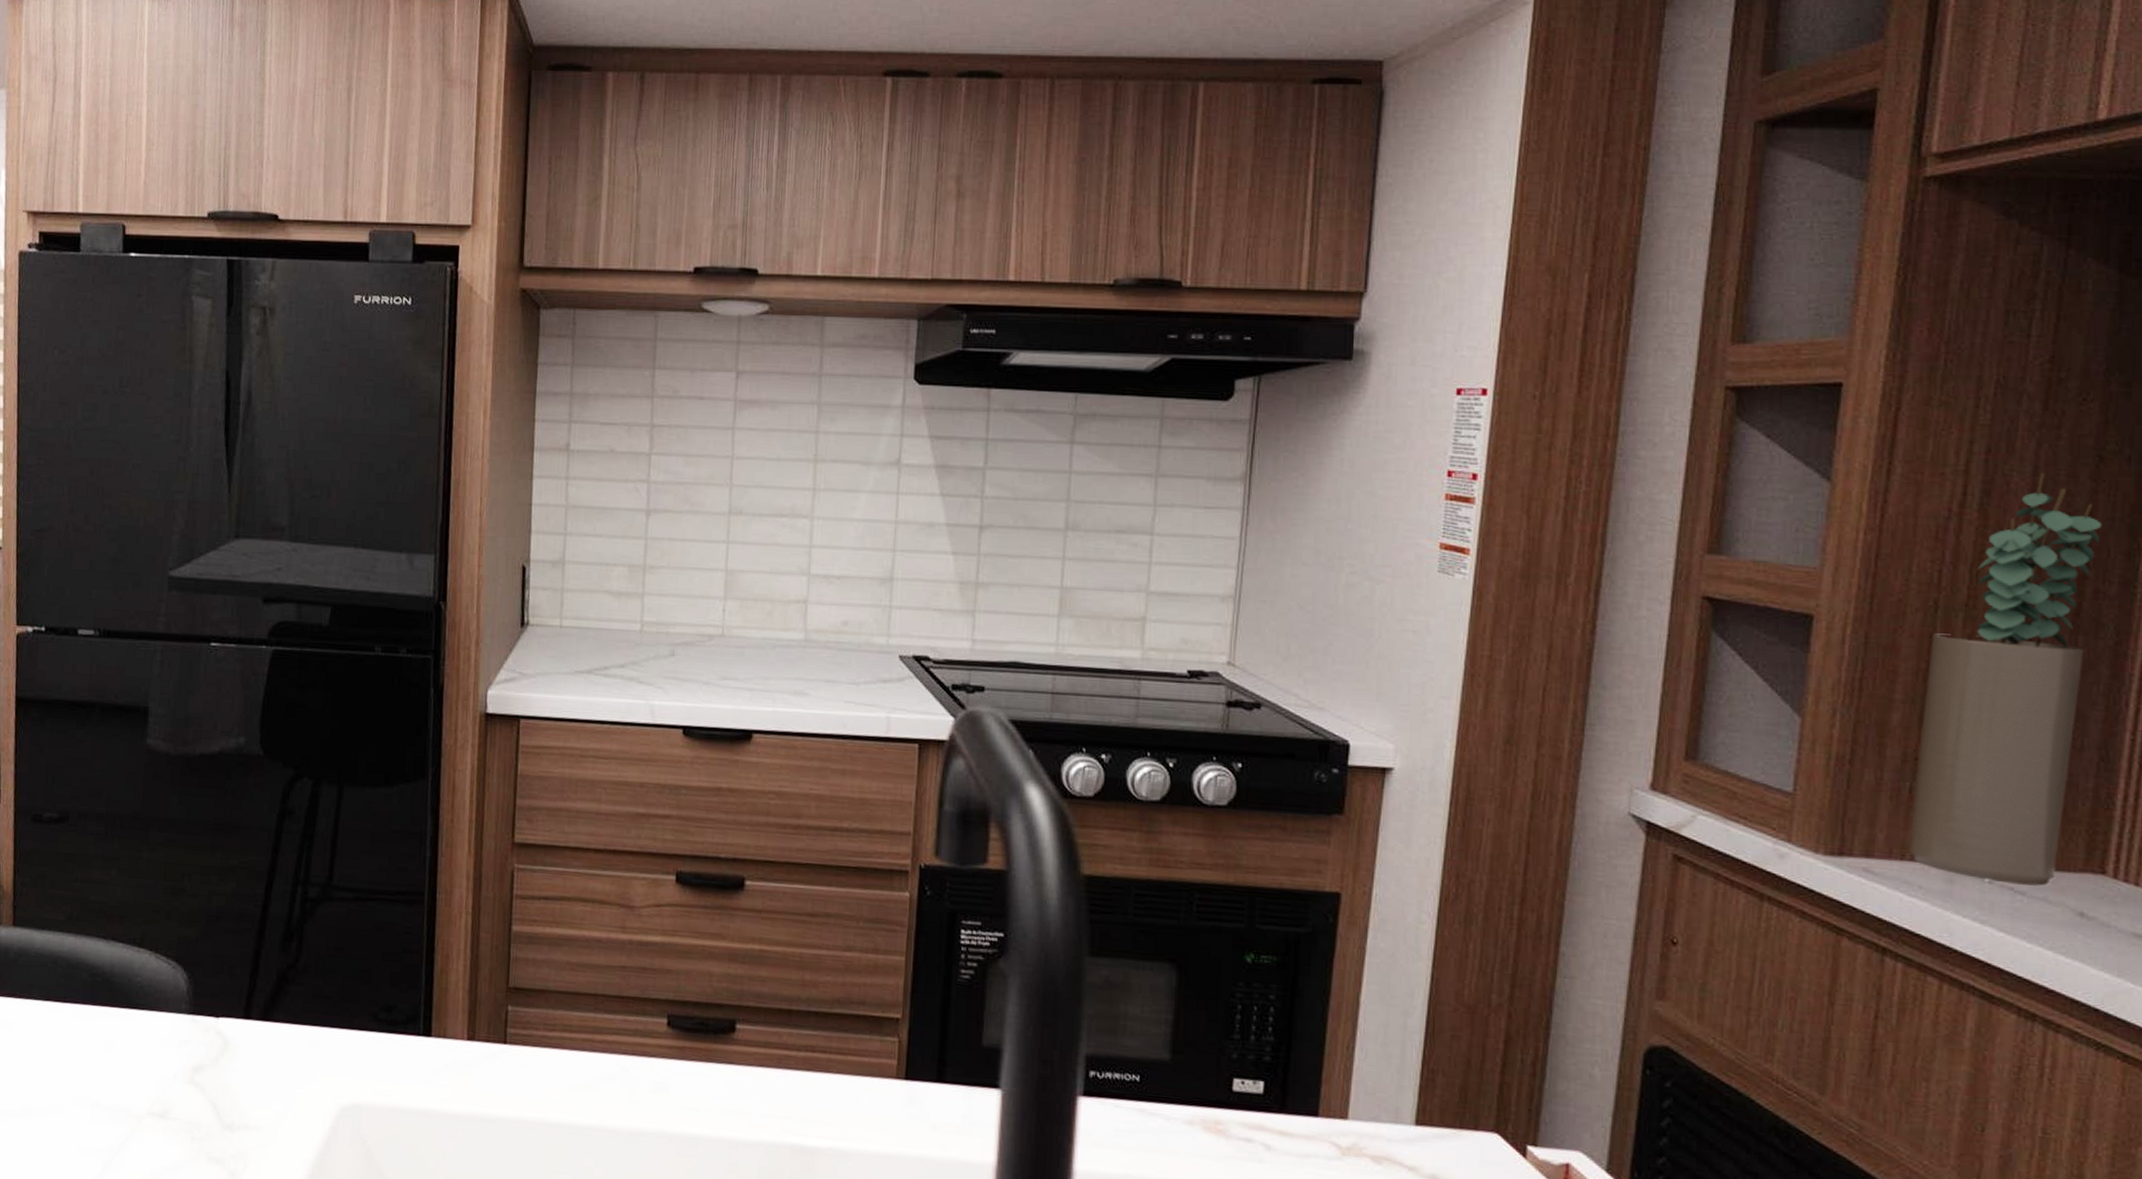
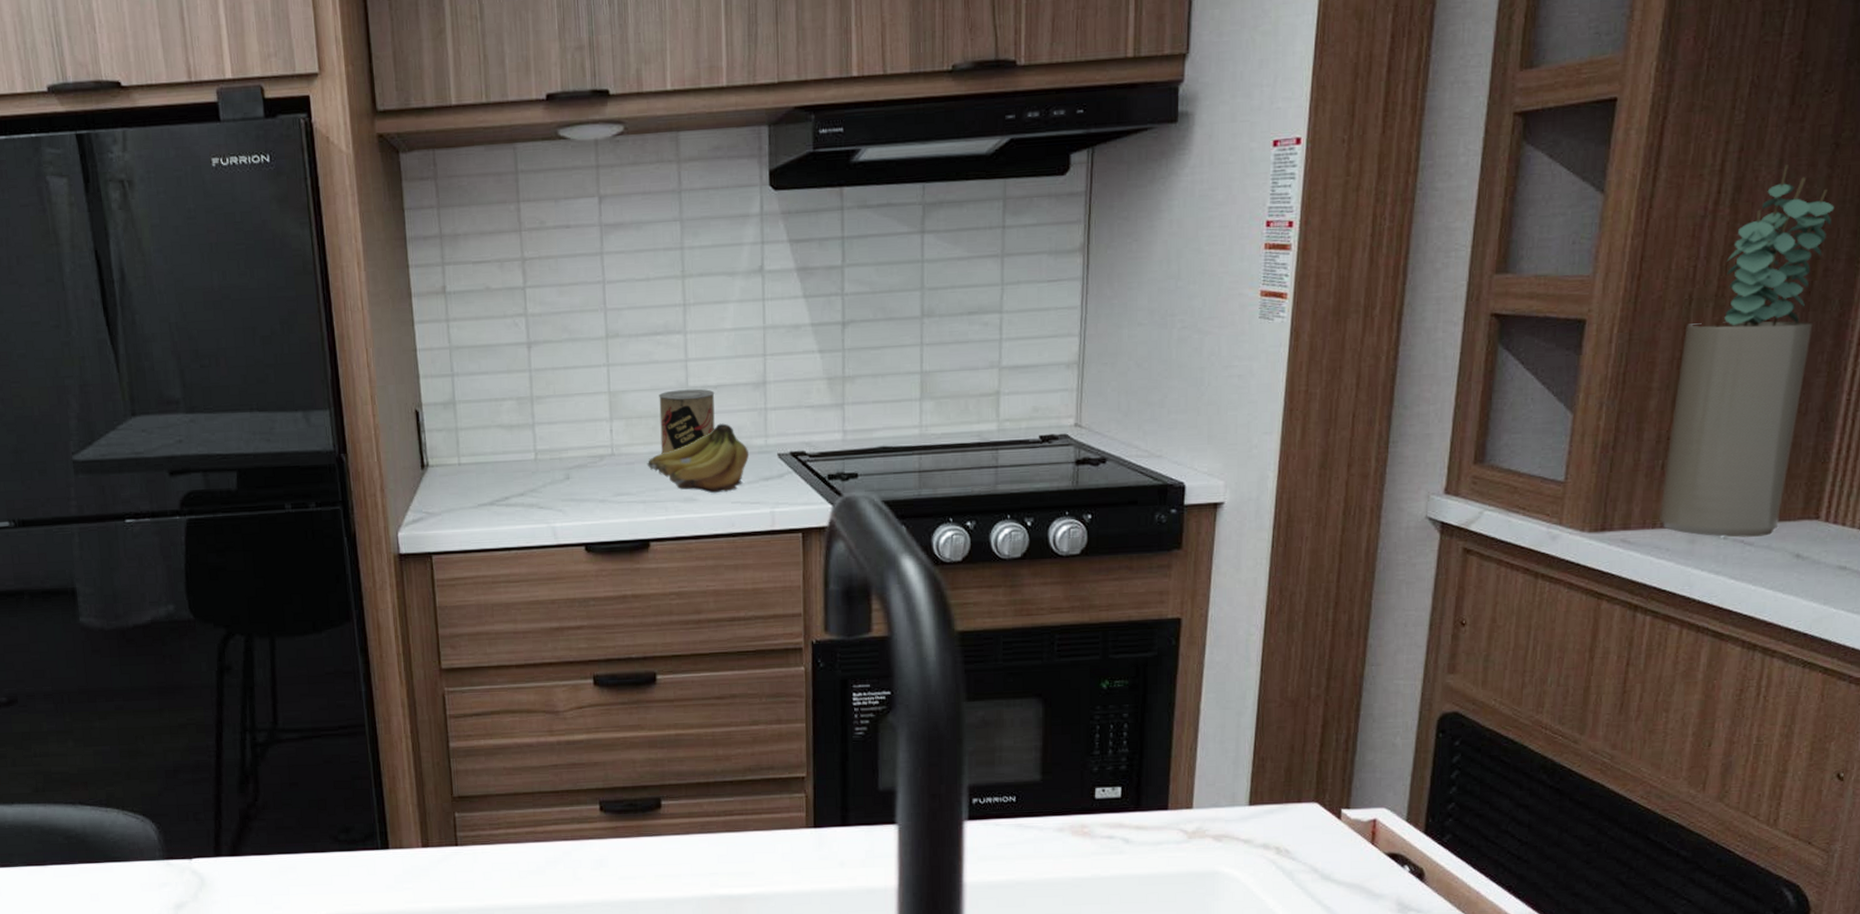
fruit: none [758,616,869,690] -> present [646,423,750,494]
tin can: none [775,576,838,641] -> present [659,389,715,454]

